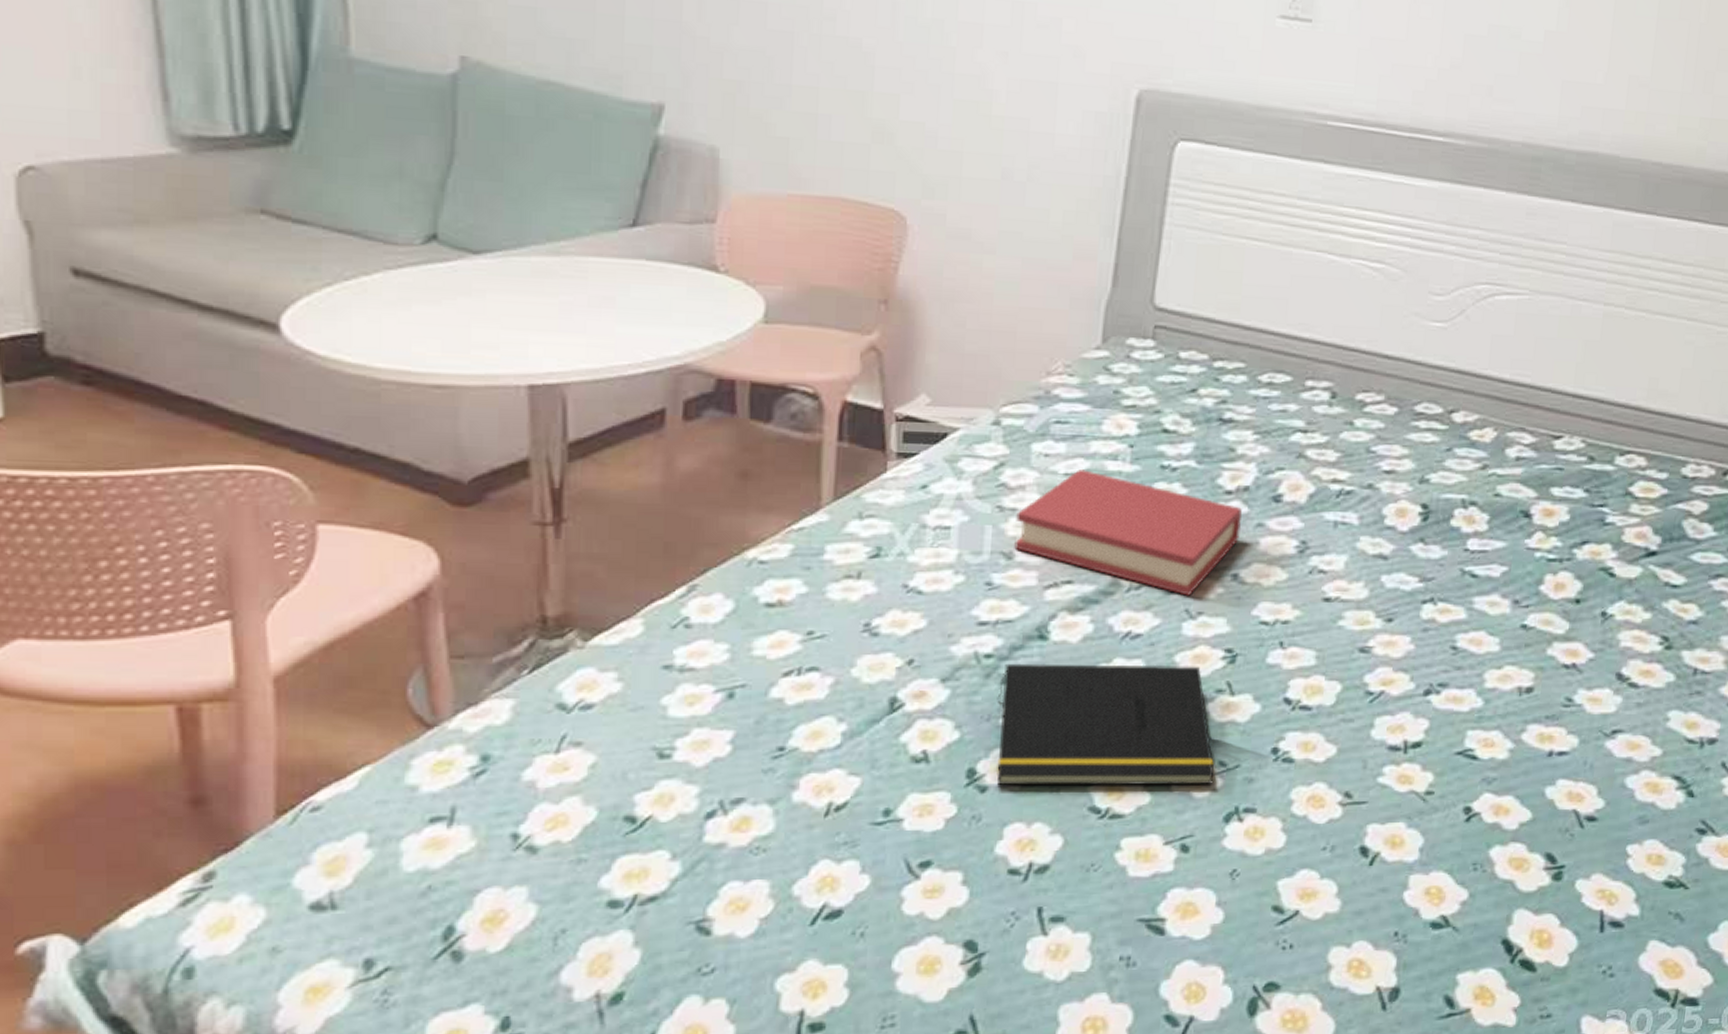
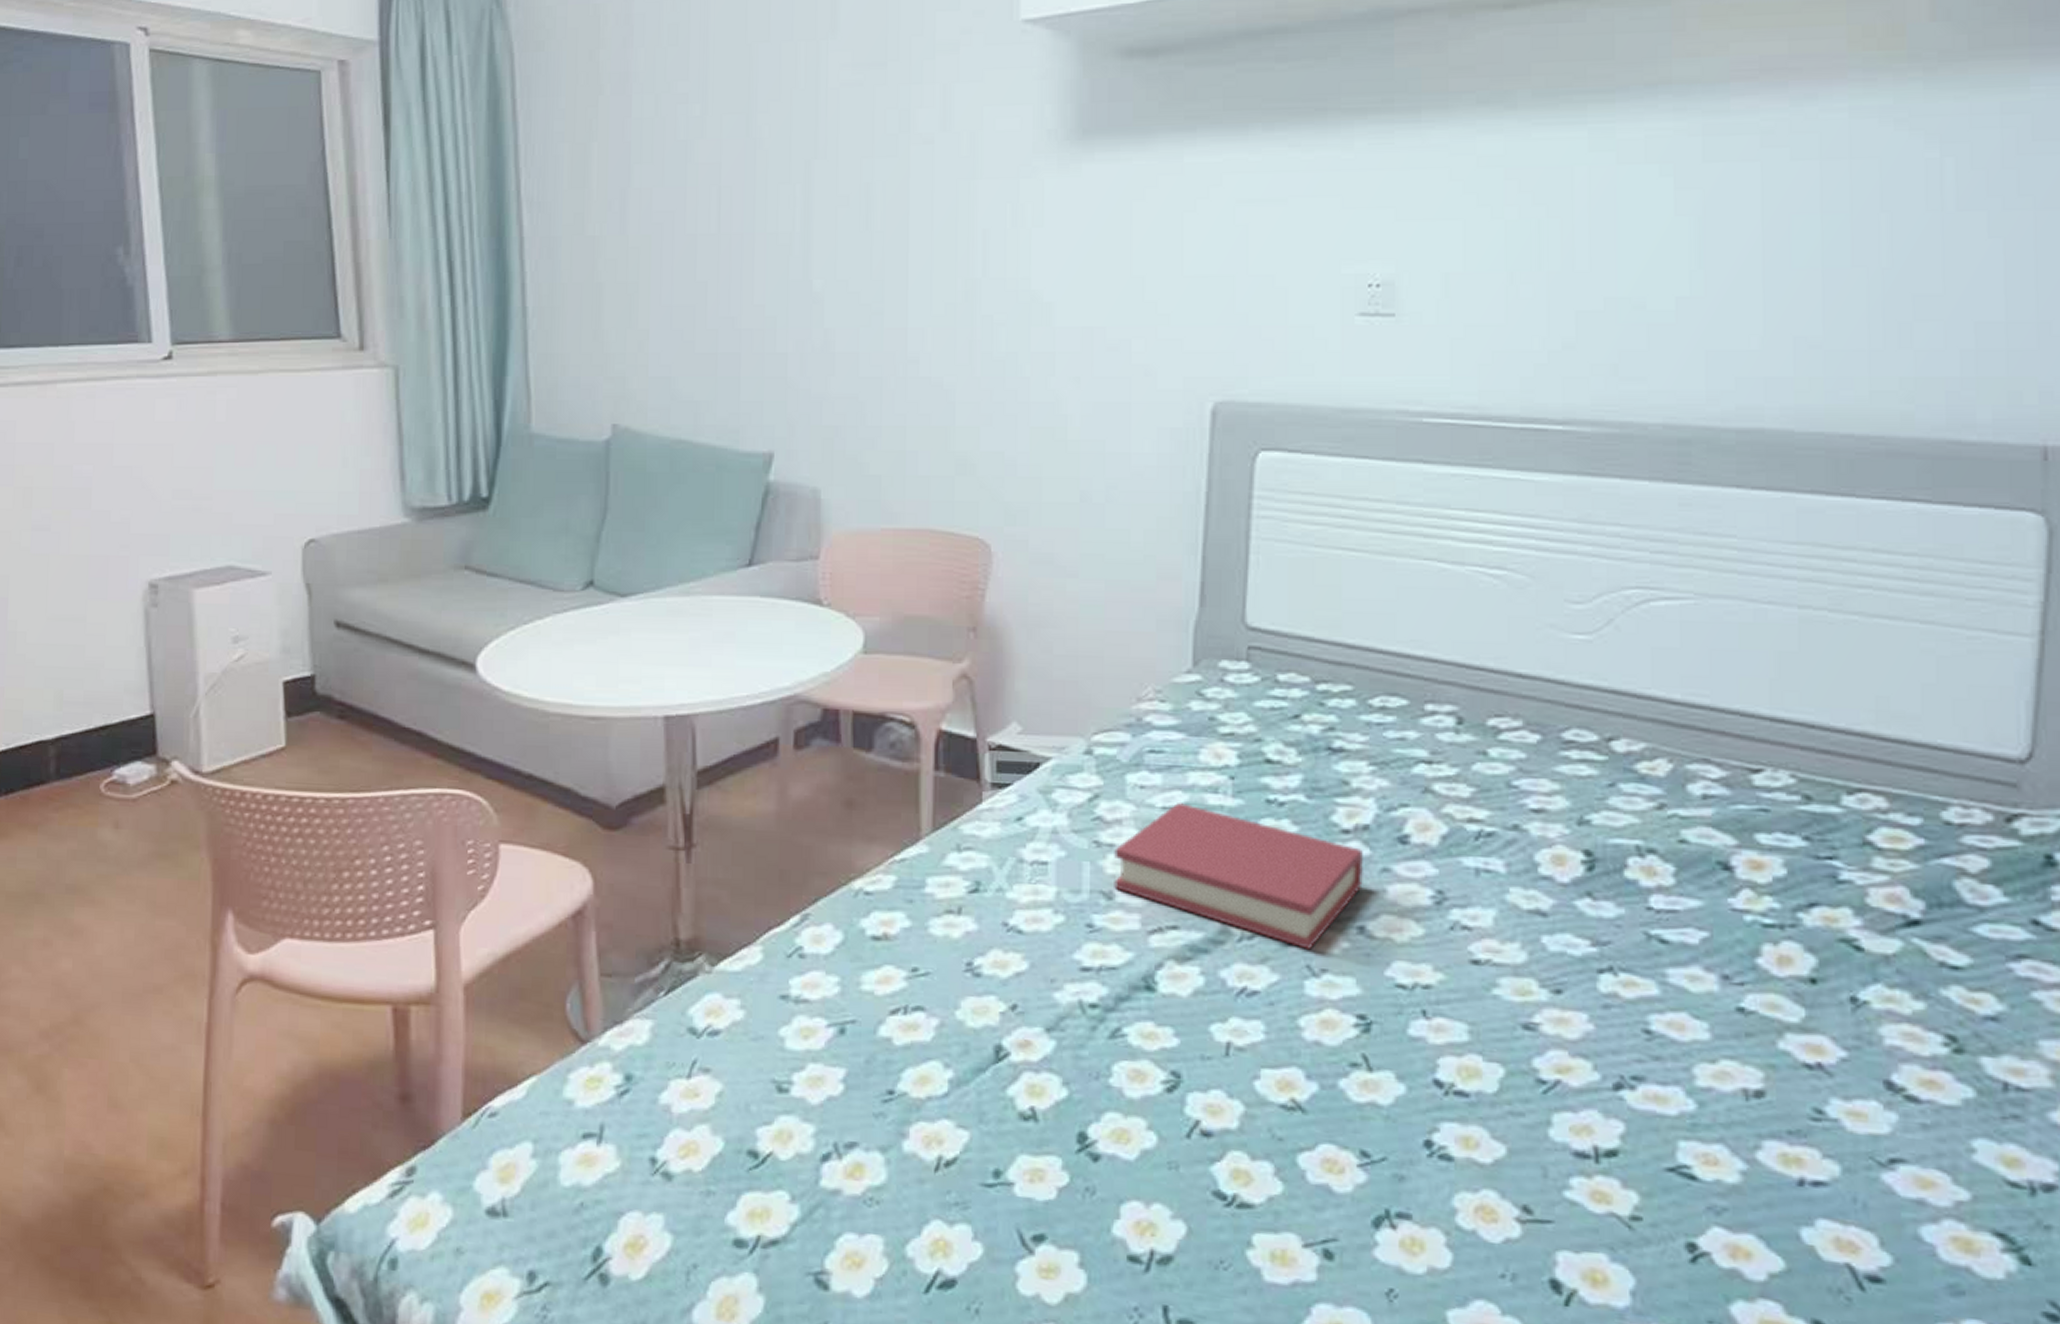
notepad: present [996,663,1215,787] -> none [1105,1015,1357,1180]

